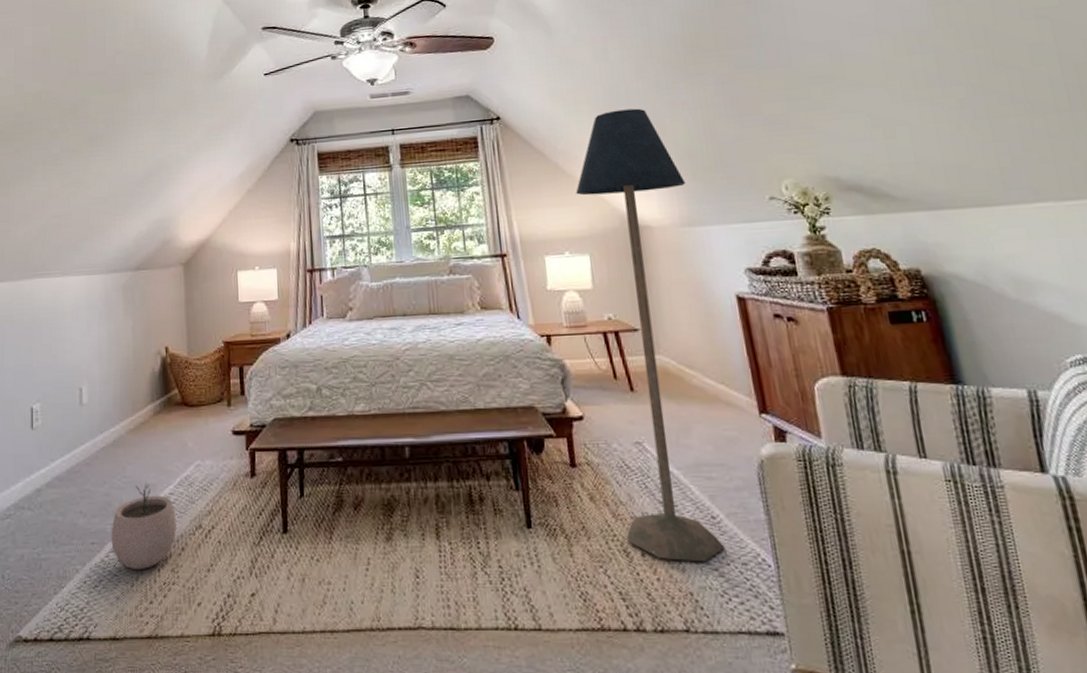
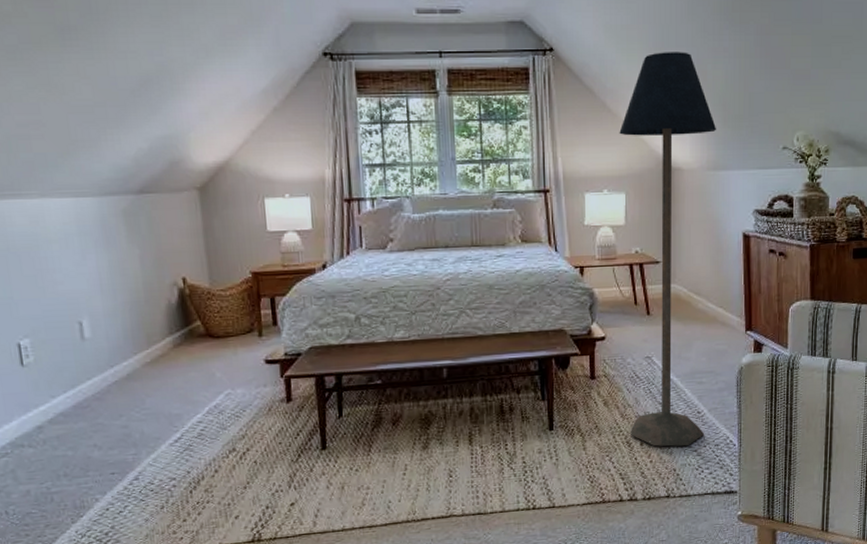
plant pot: present [111,484,176,569] -> none [133,414,208,494]

